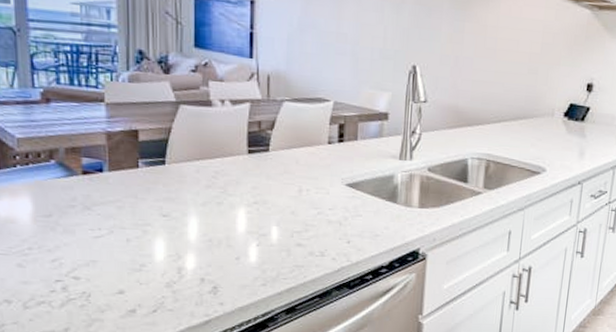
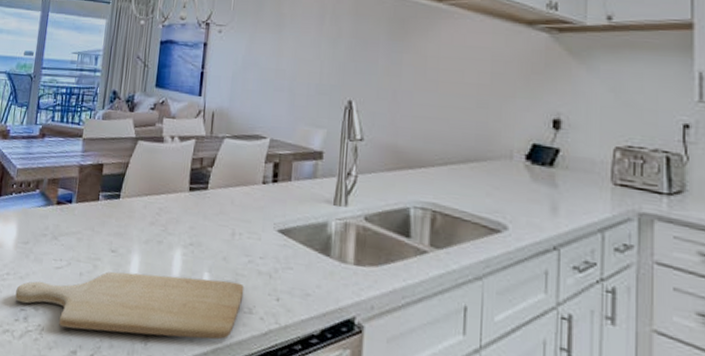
chopping board: none [45,231,315,291] -> present [15,271,244,340]

